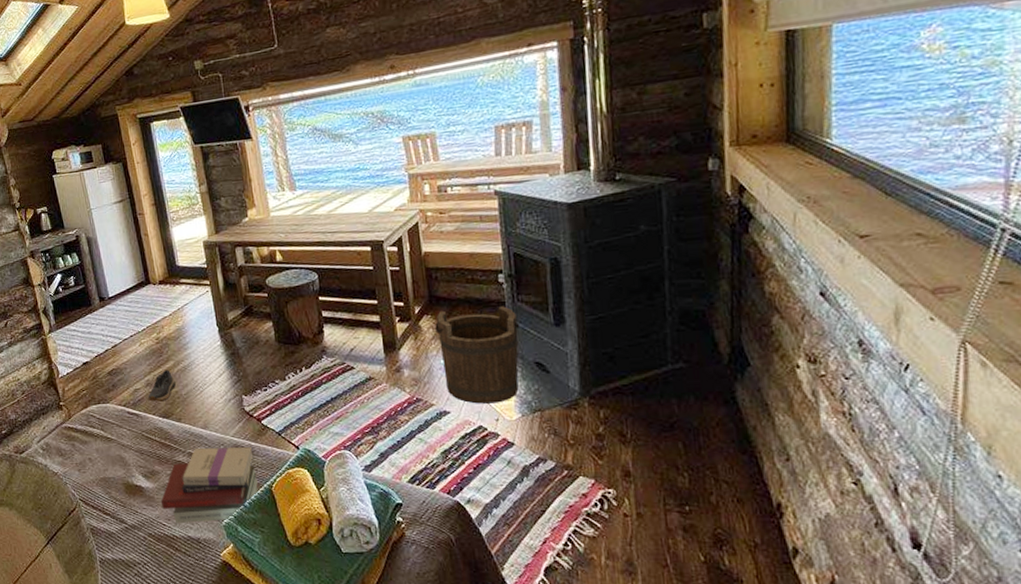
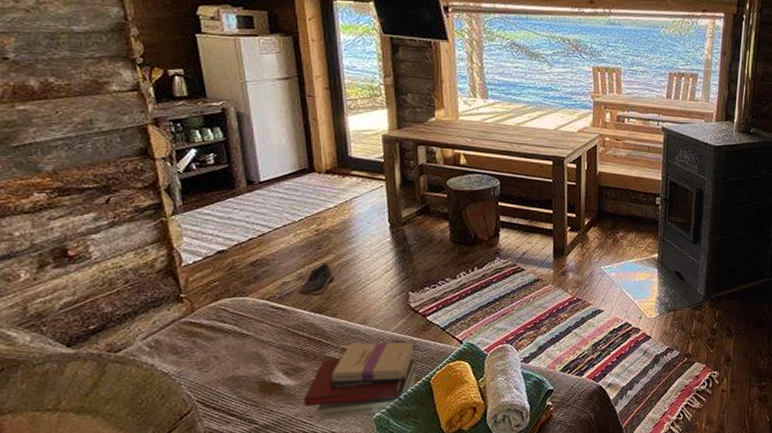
wooden bucket: present [435,306,519,404] -> none [600,224,667,304]

